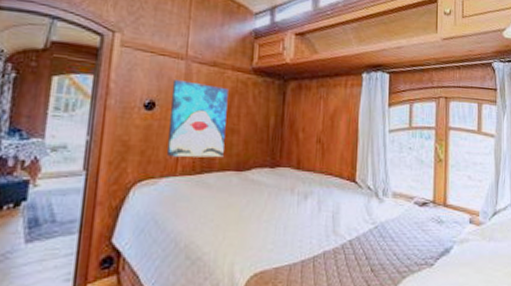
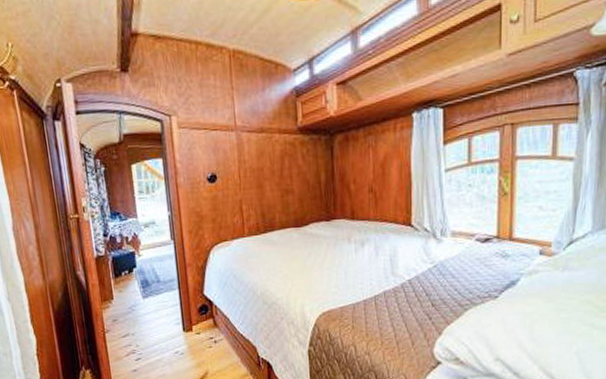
wall art: present [167,80,228,158] -> none [227,150,282,222]

